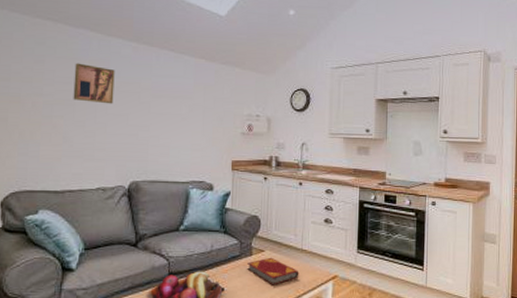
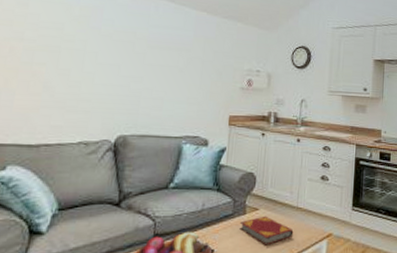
wall art: present [73,63,115,104] -> none [58,8,109,53]

